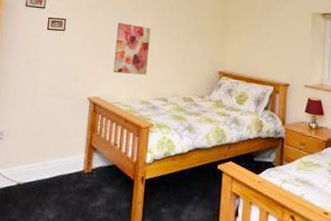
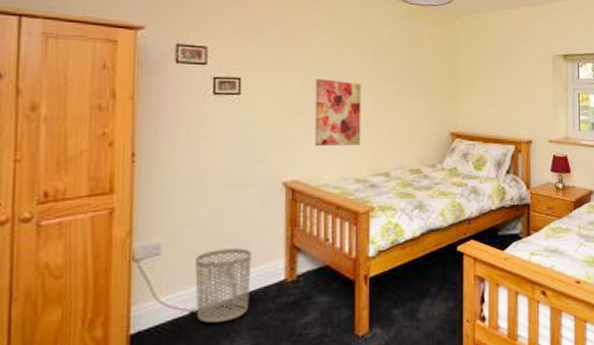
waste bin: none [21,141,62,195] -> present [195,248,252,323]

